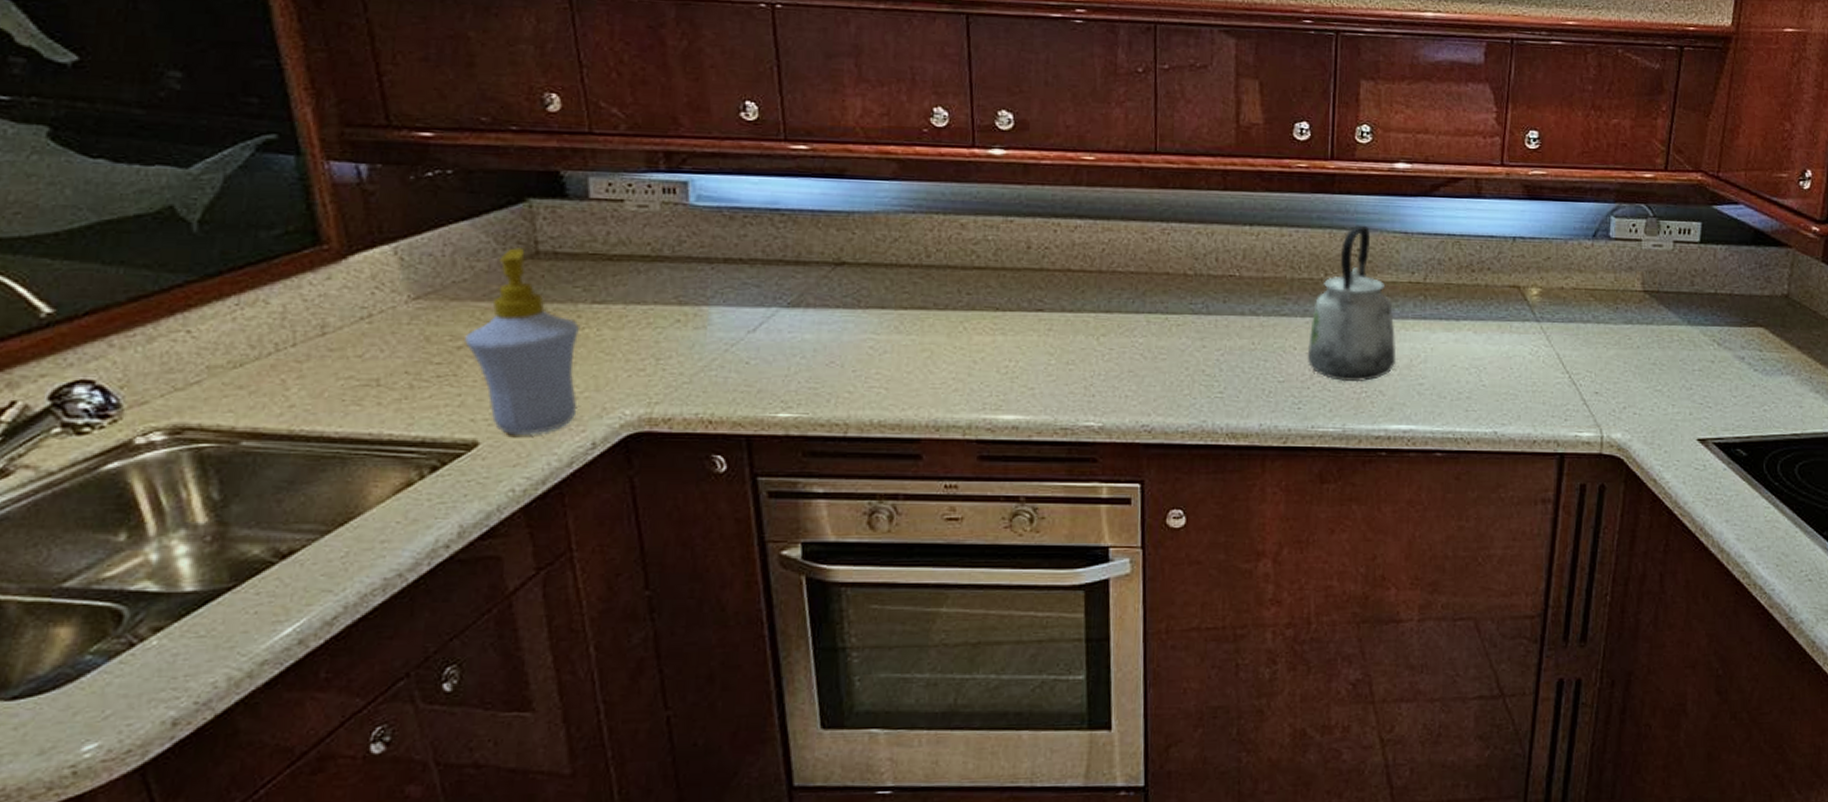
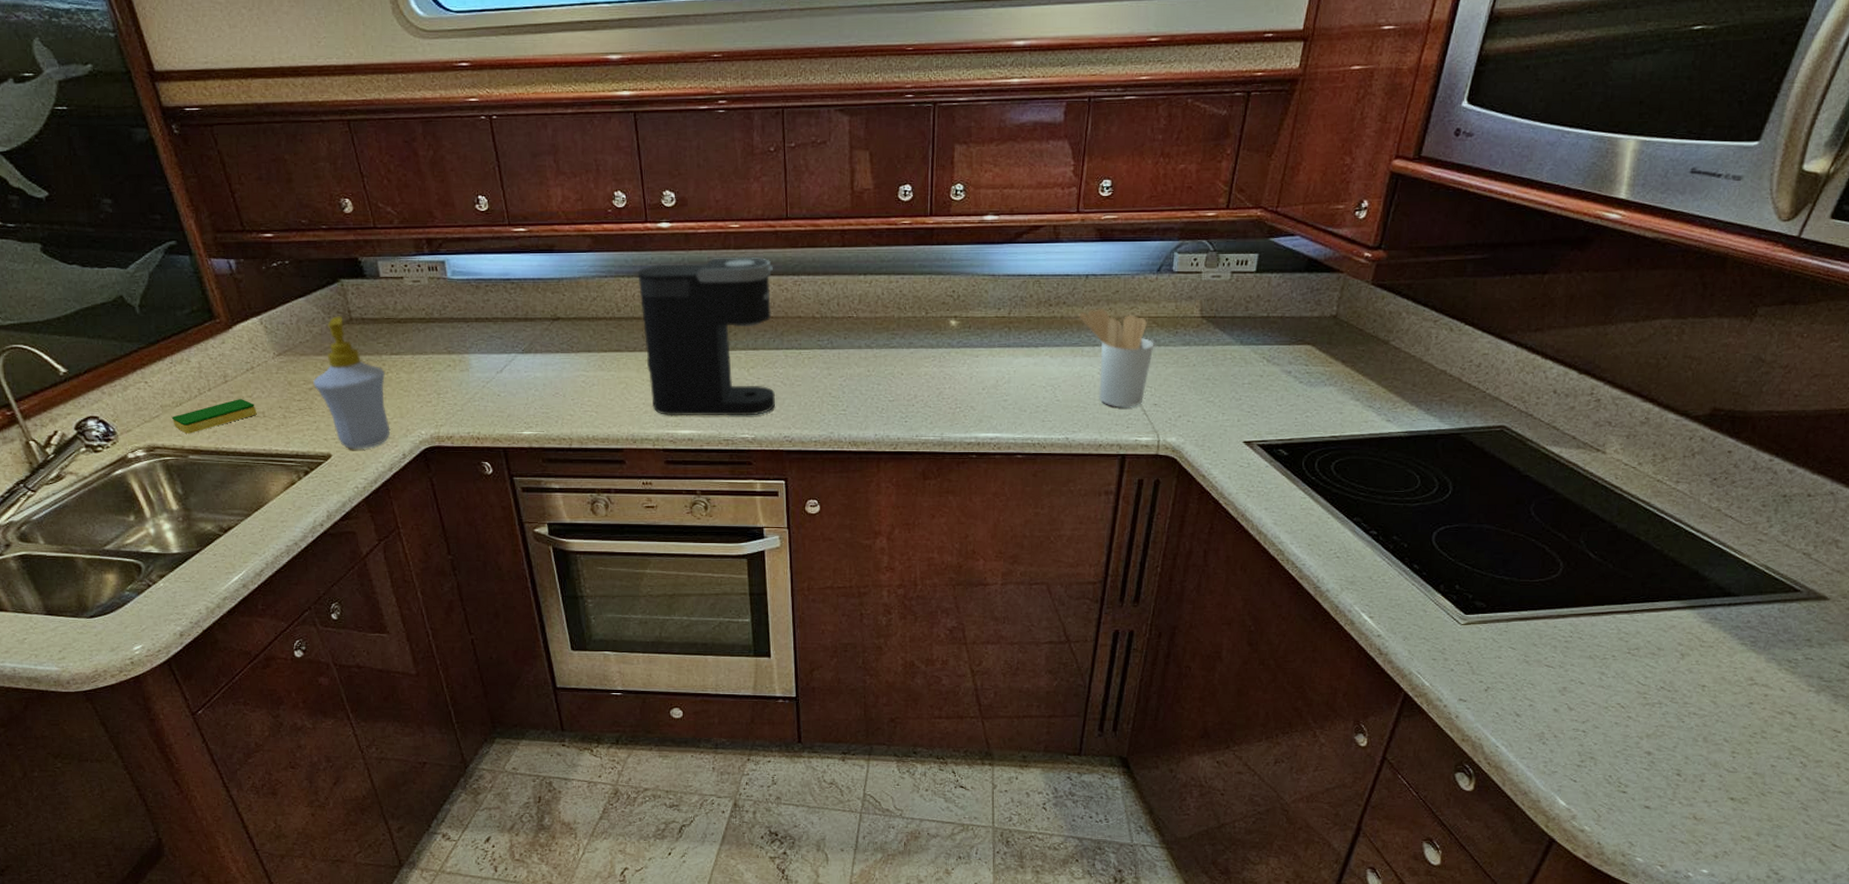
dish sponge: none [221,359,367,409] -> present [171,399,257,434]
coffee maker: none [957,196,1136,398] -> present [638,256,776,417]
kettle: present [1308,225,1397,382] -> none [913,270,985,400]
utensil holder: none [1506,276,1593,396] -> present [1079,307,1154,407]

